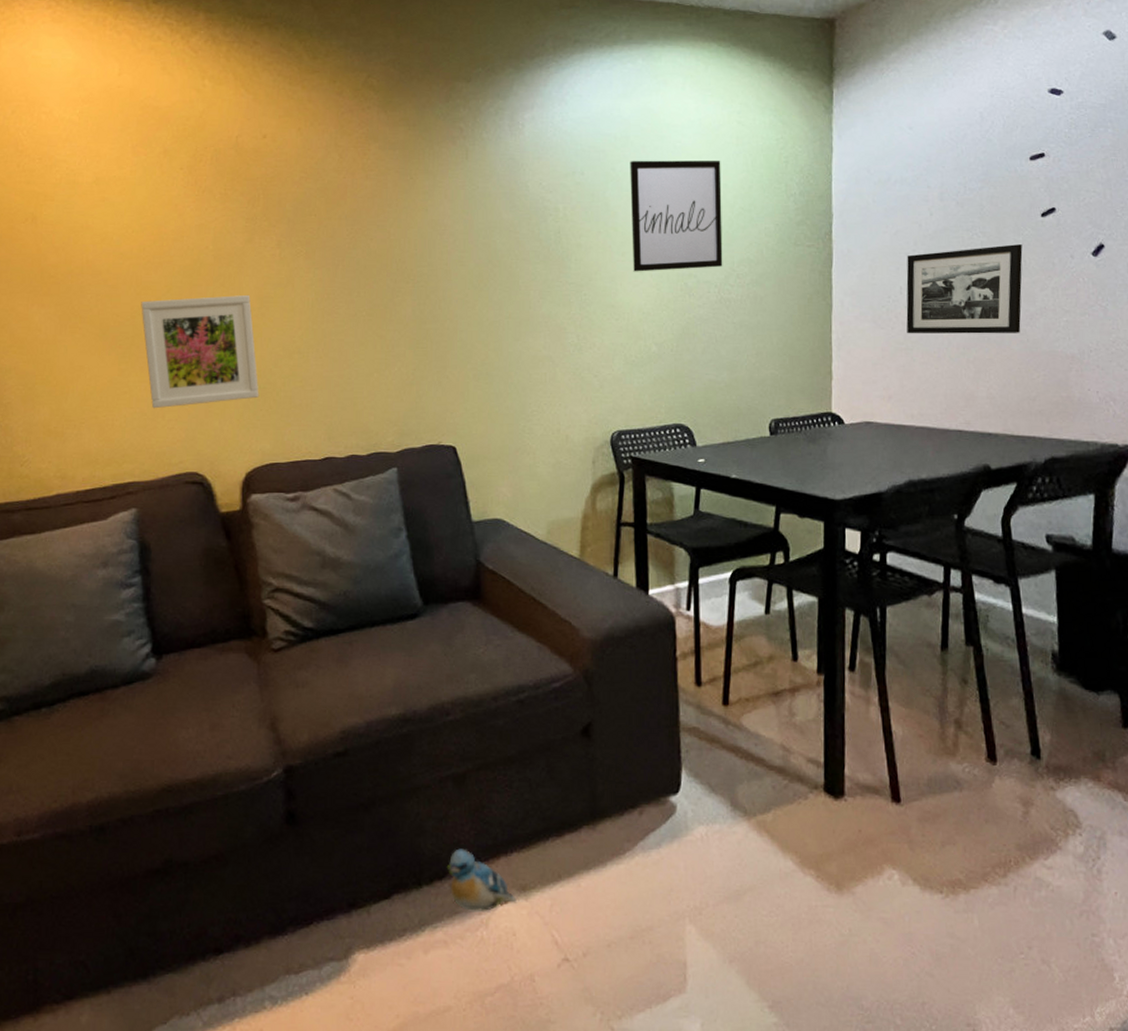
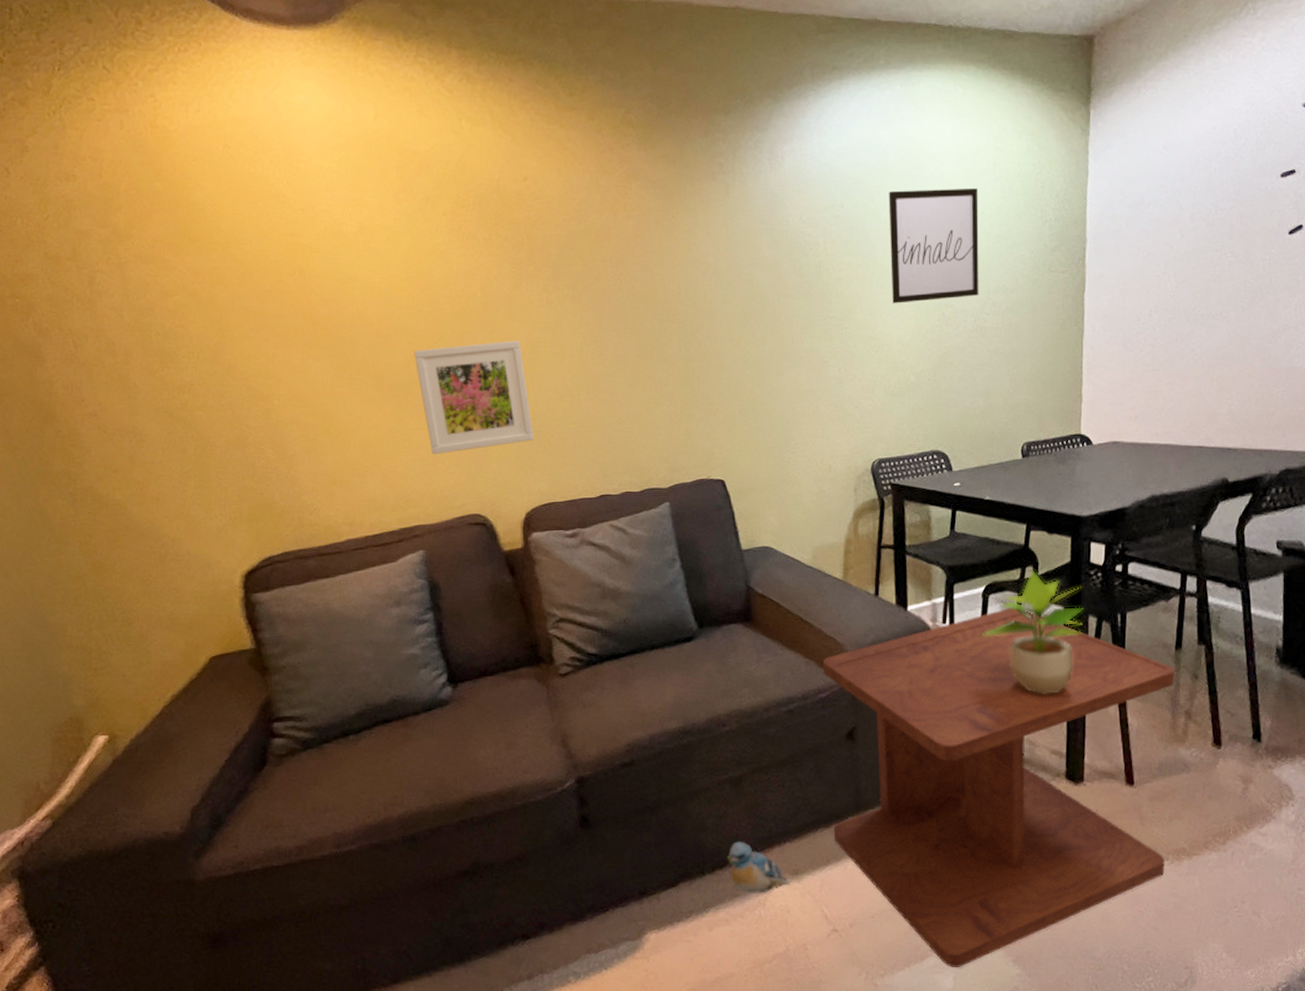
side table: none [556,595,942,1013] -> present [822,607,1175,968]
potted plant: none [728,556,840,694] -> present [981,570,1084,694]
picture frame: present [906,244,1023,334] -> none [1155,263,1269,356]

